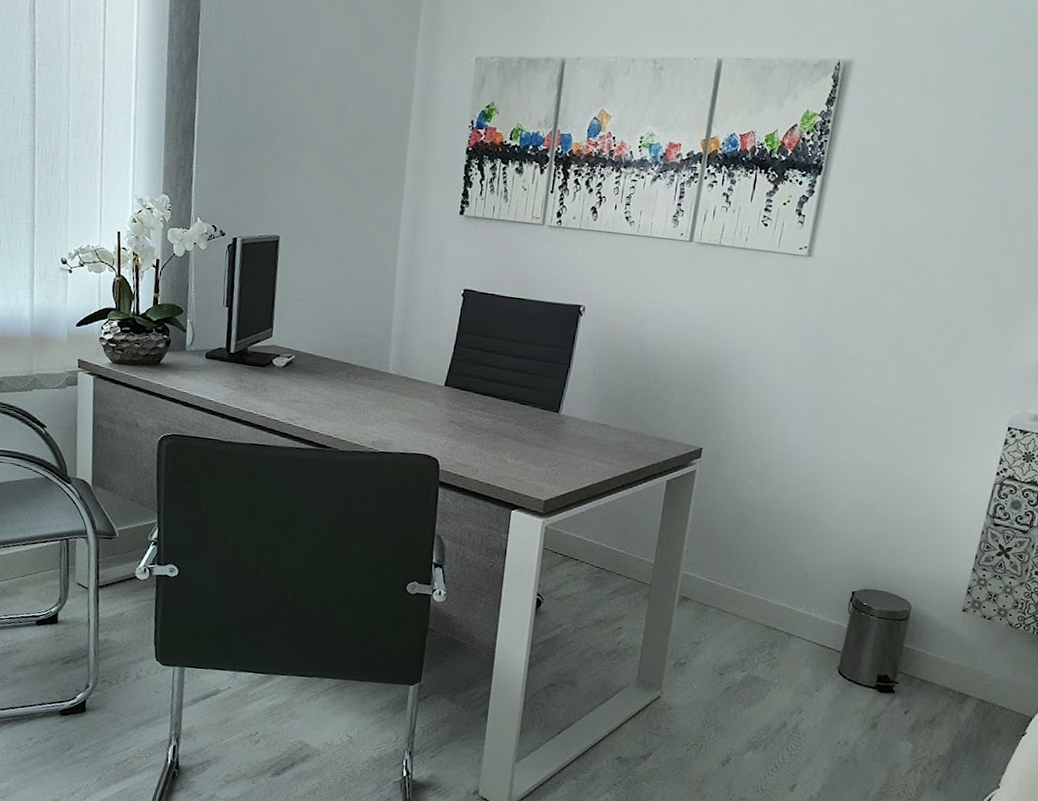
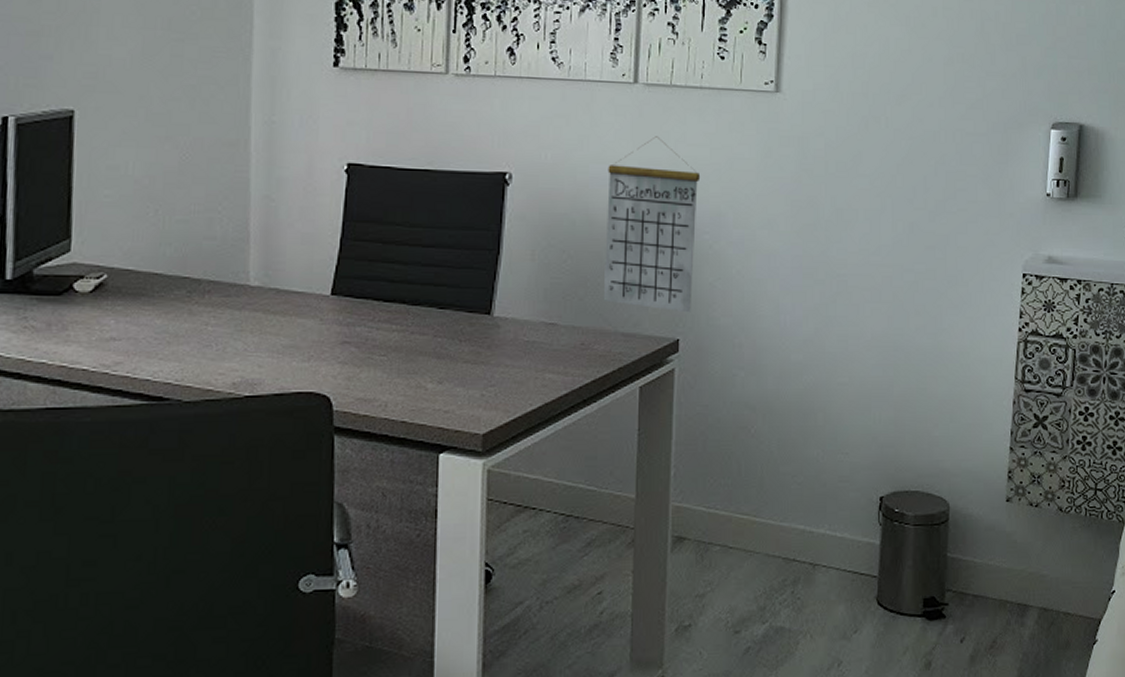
calendar: none [645,286,736,428] -> present [603,136,701,313]

